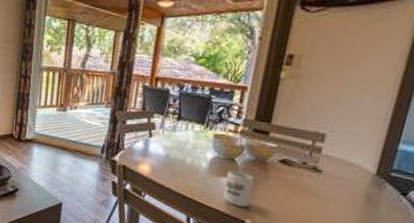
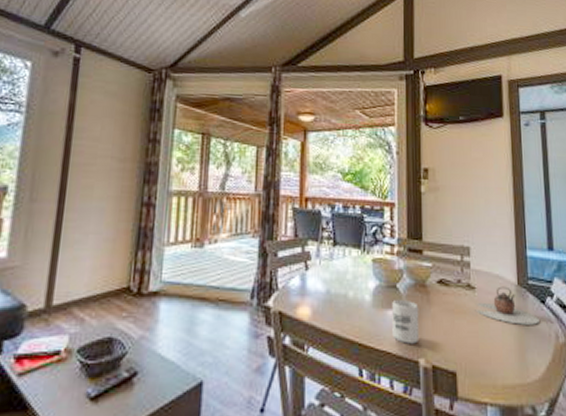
teapot: none [316,173,393,213] -> present [475,286,539,325]

